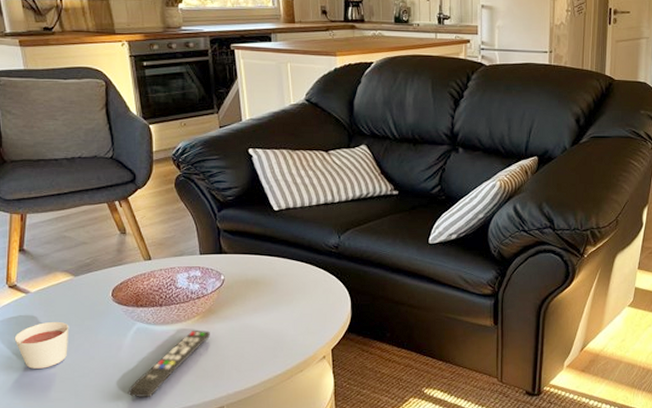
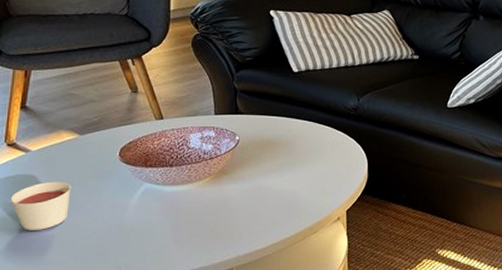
remote control: present [128,331,210,398] -> none [131,192,222,261]

